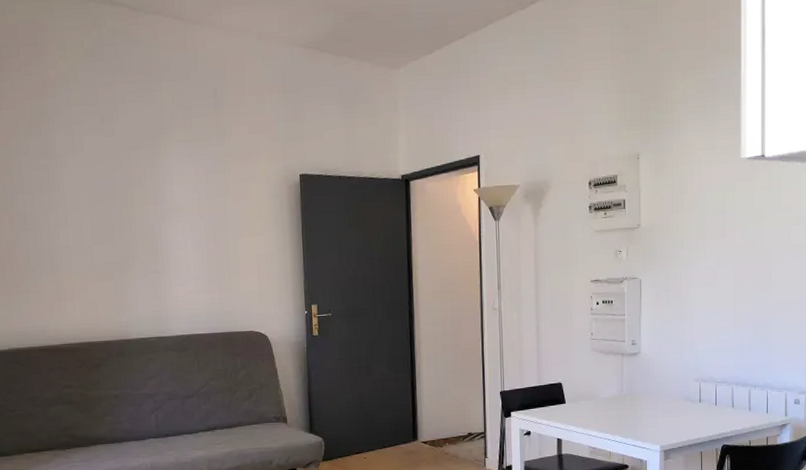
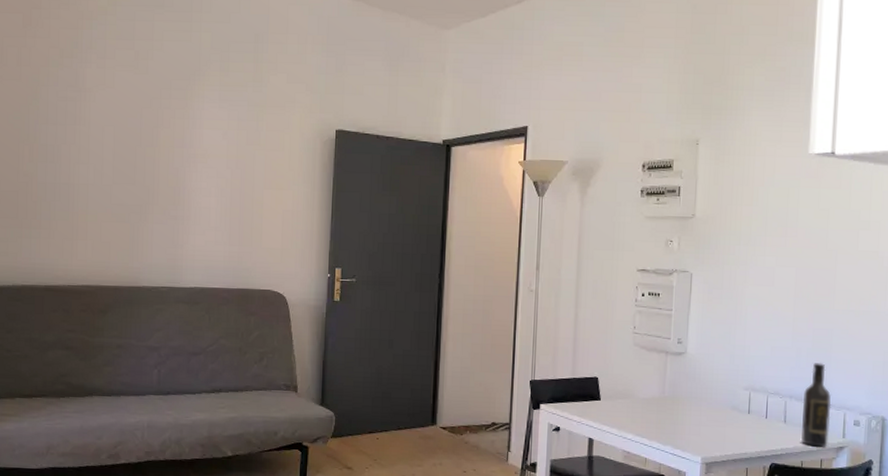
wine bottle: none [747,350,774,427] -> present [801,363,832,448]

